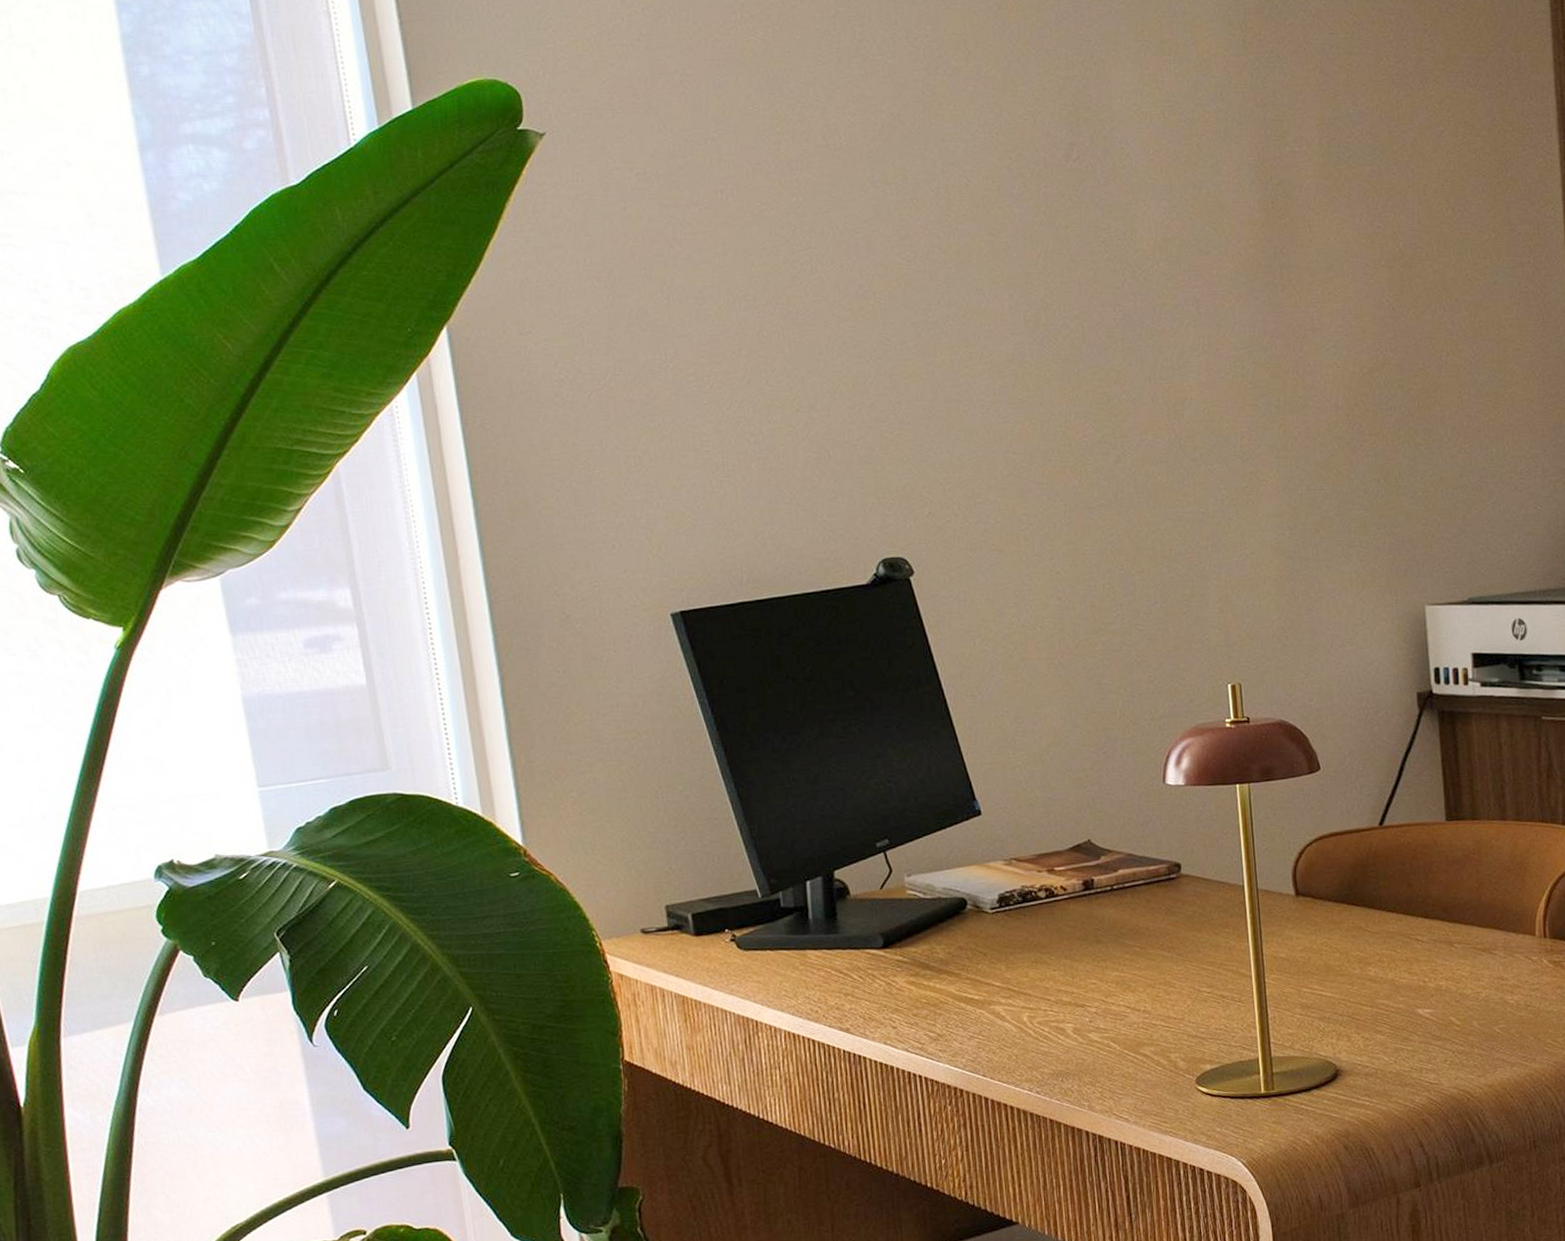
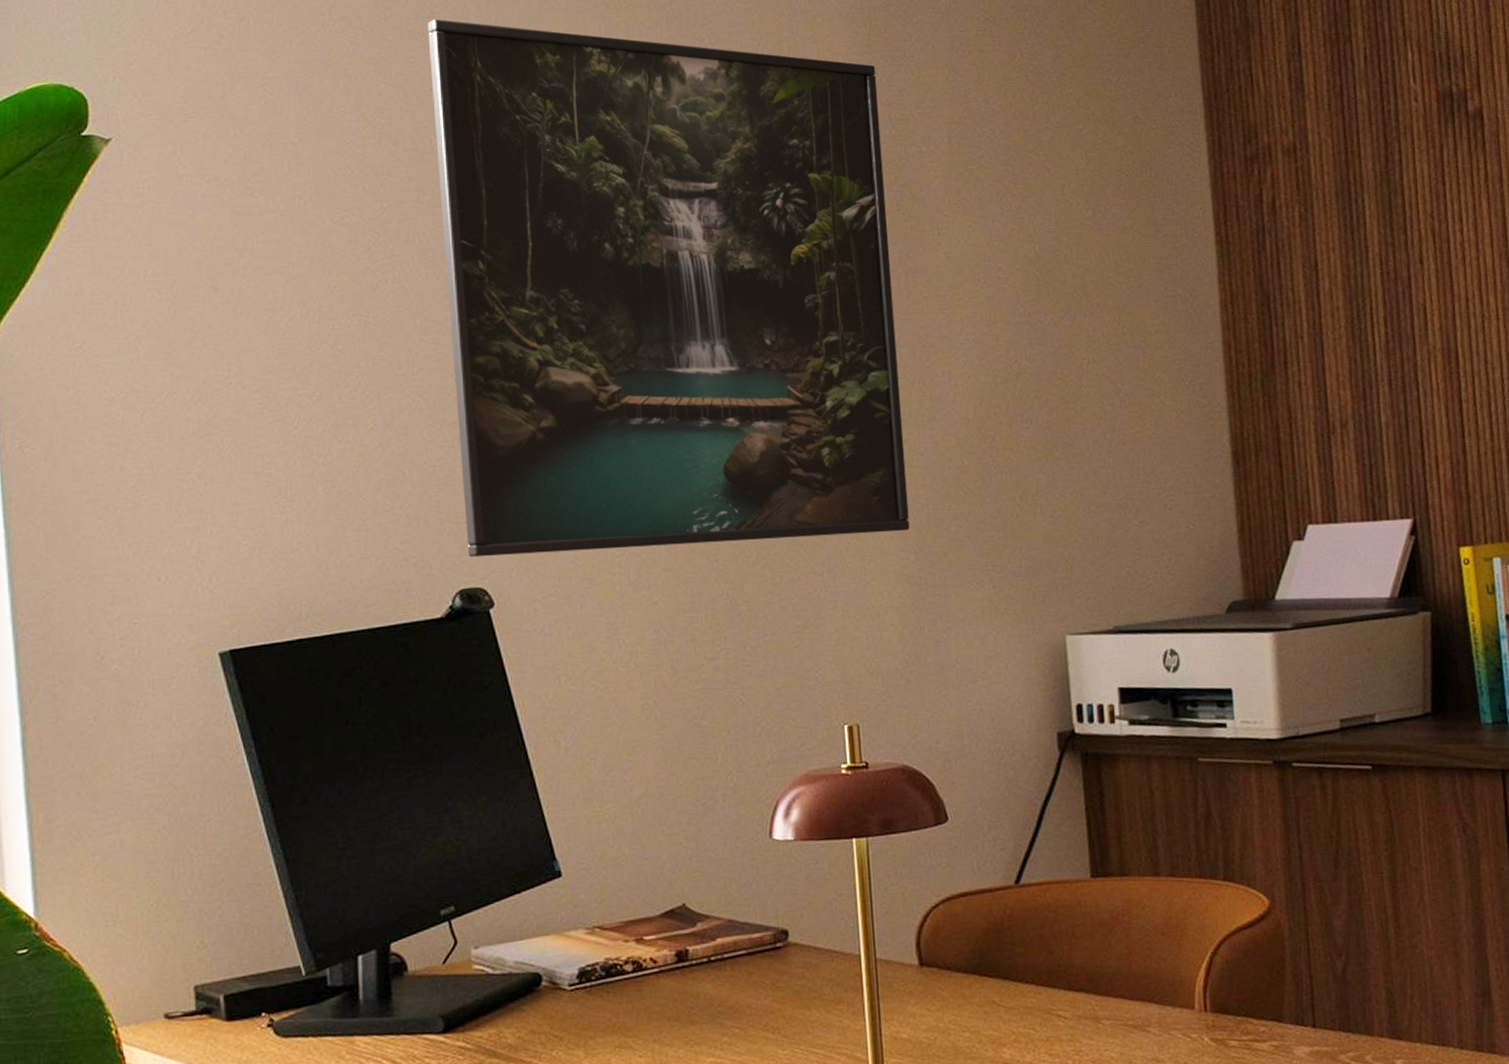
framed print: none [832,19,1285,530] -> present [427,19,910,558]

